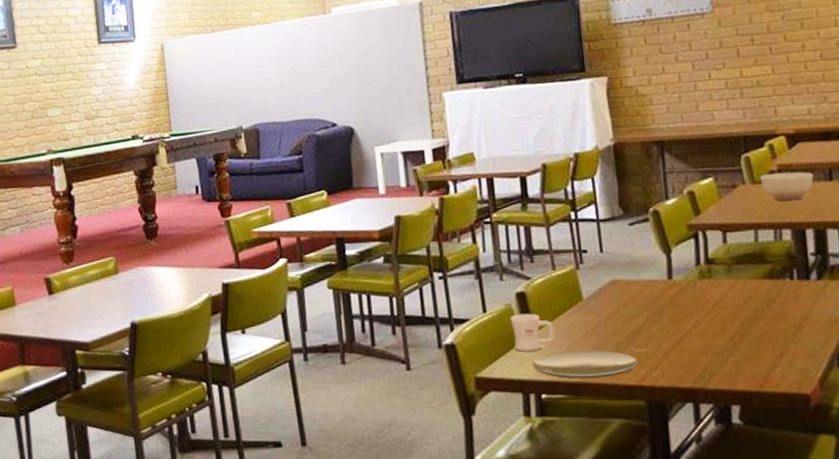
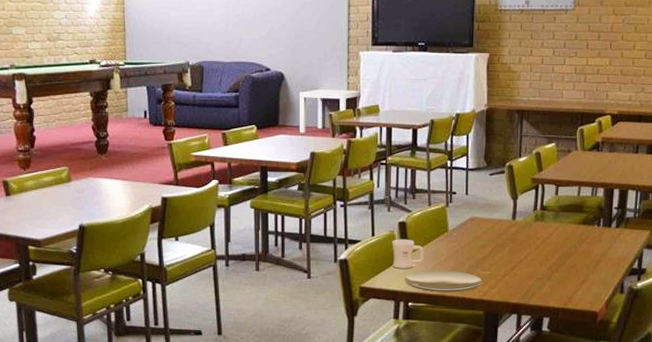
bowl: present [760,171,814,201] -> none [588,143,626,166]

